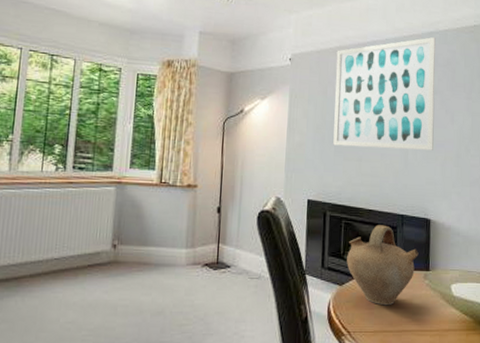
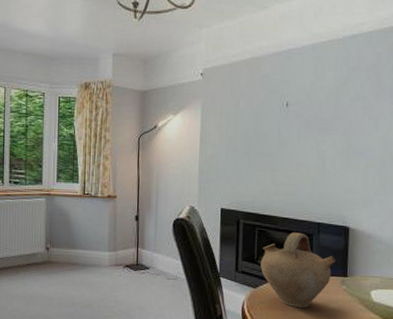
wall art: present [333,36,436,150] -> none [246,40,359,159]

